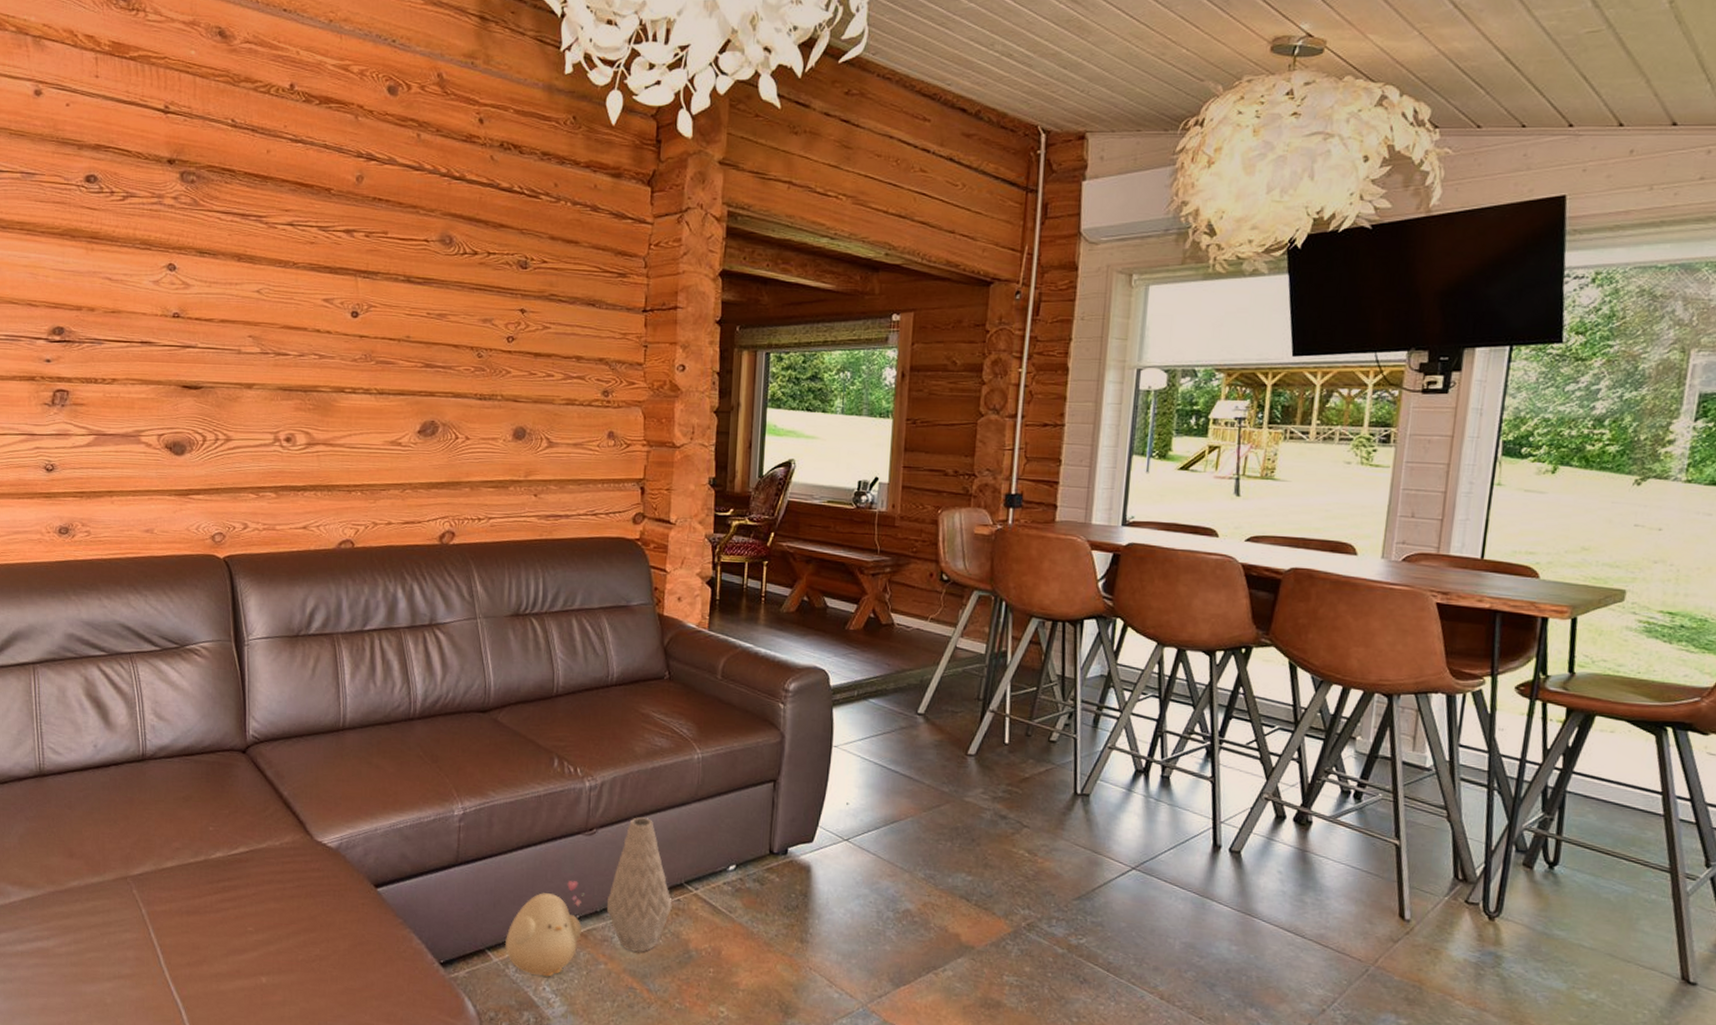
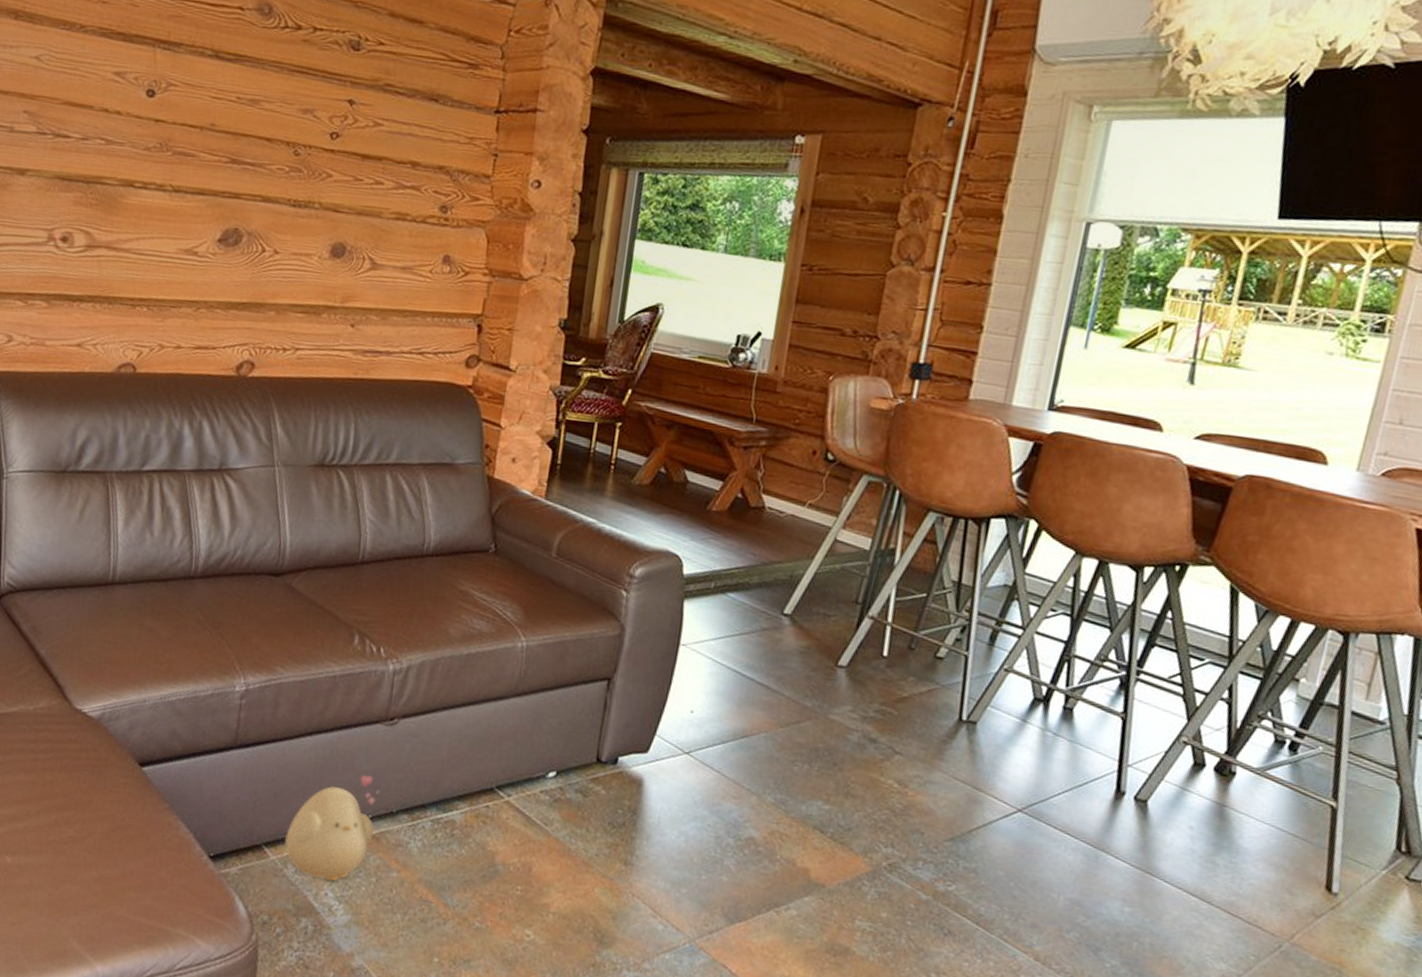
vase: present [606,817,672,952] -> none [403,709,480,862]

